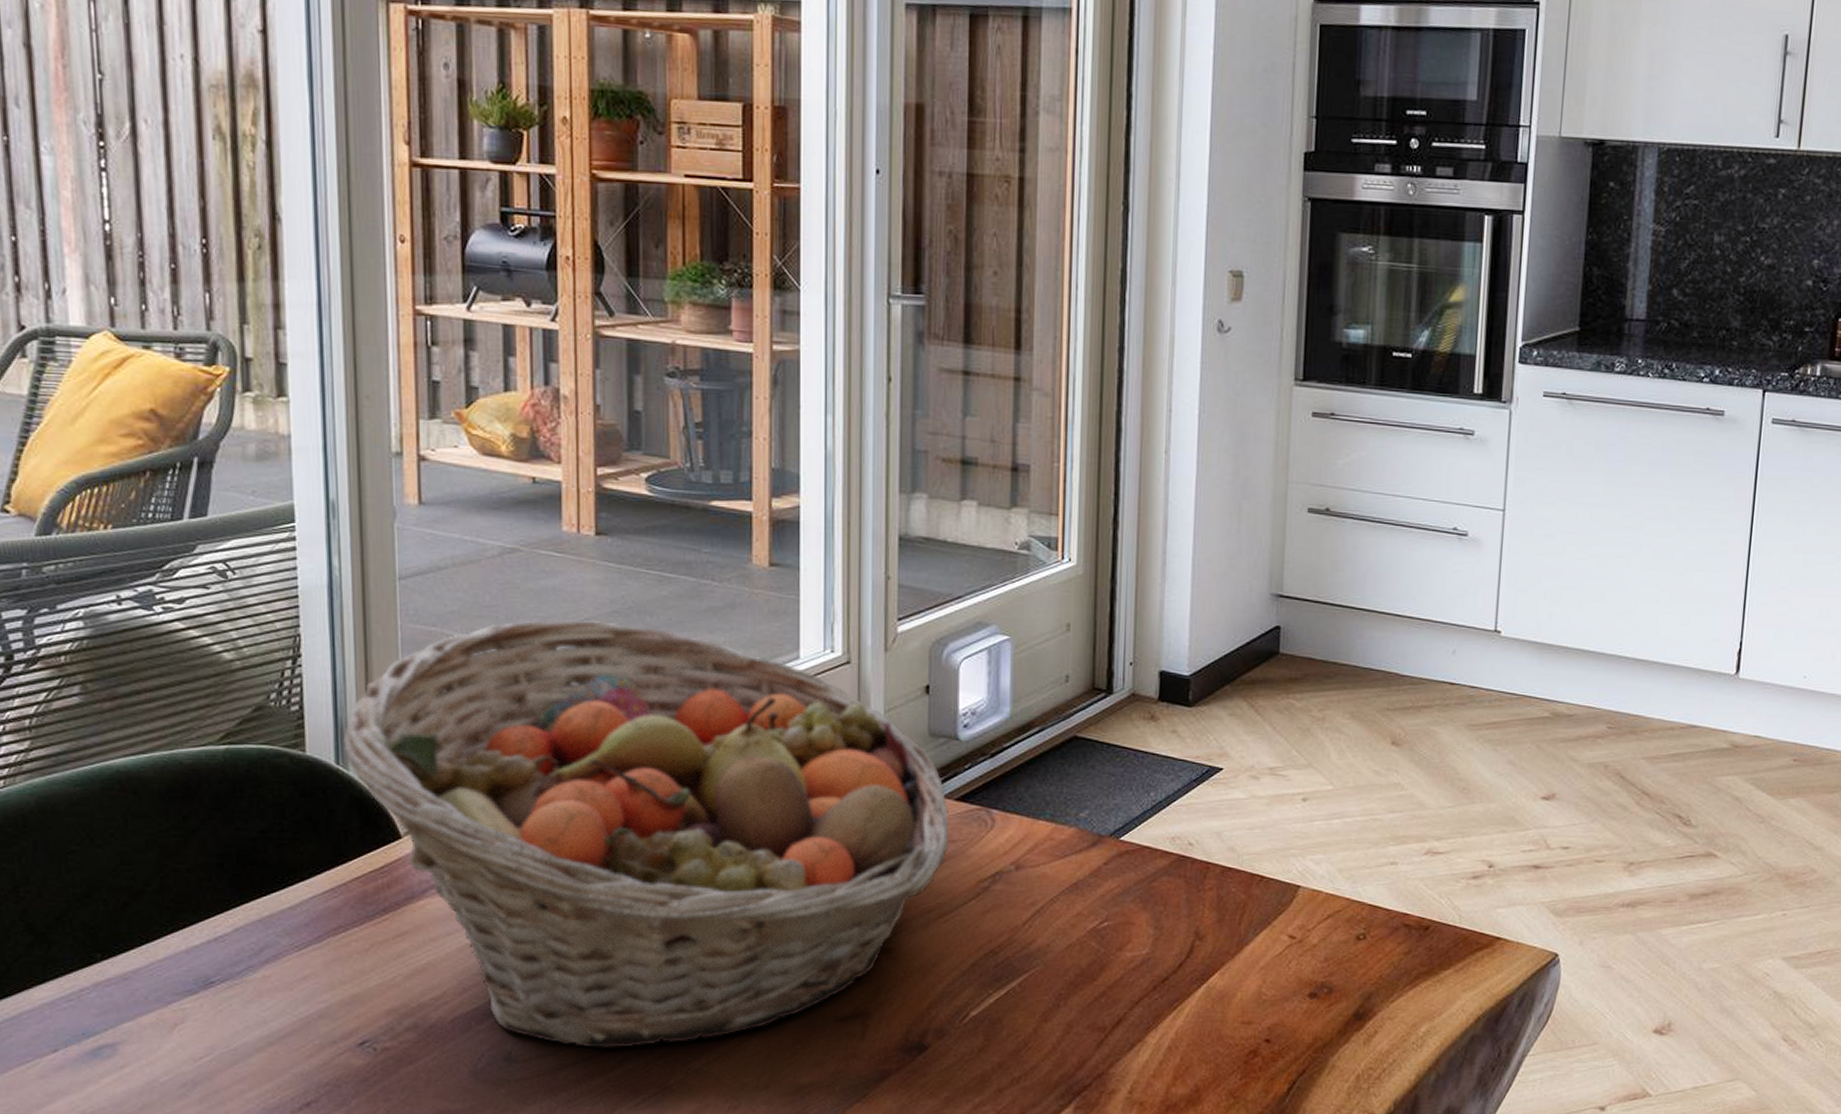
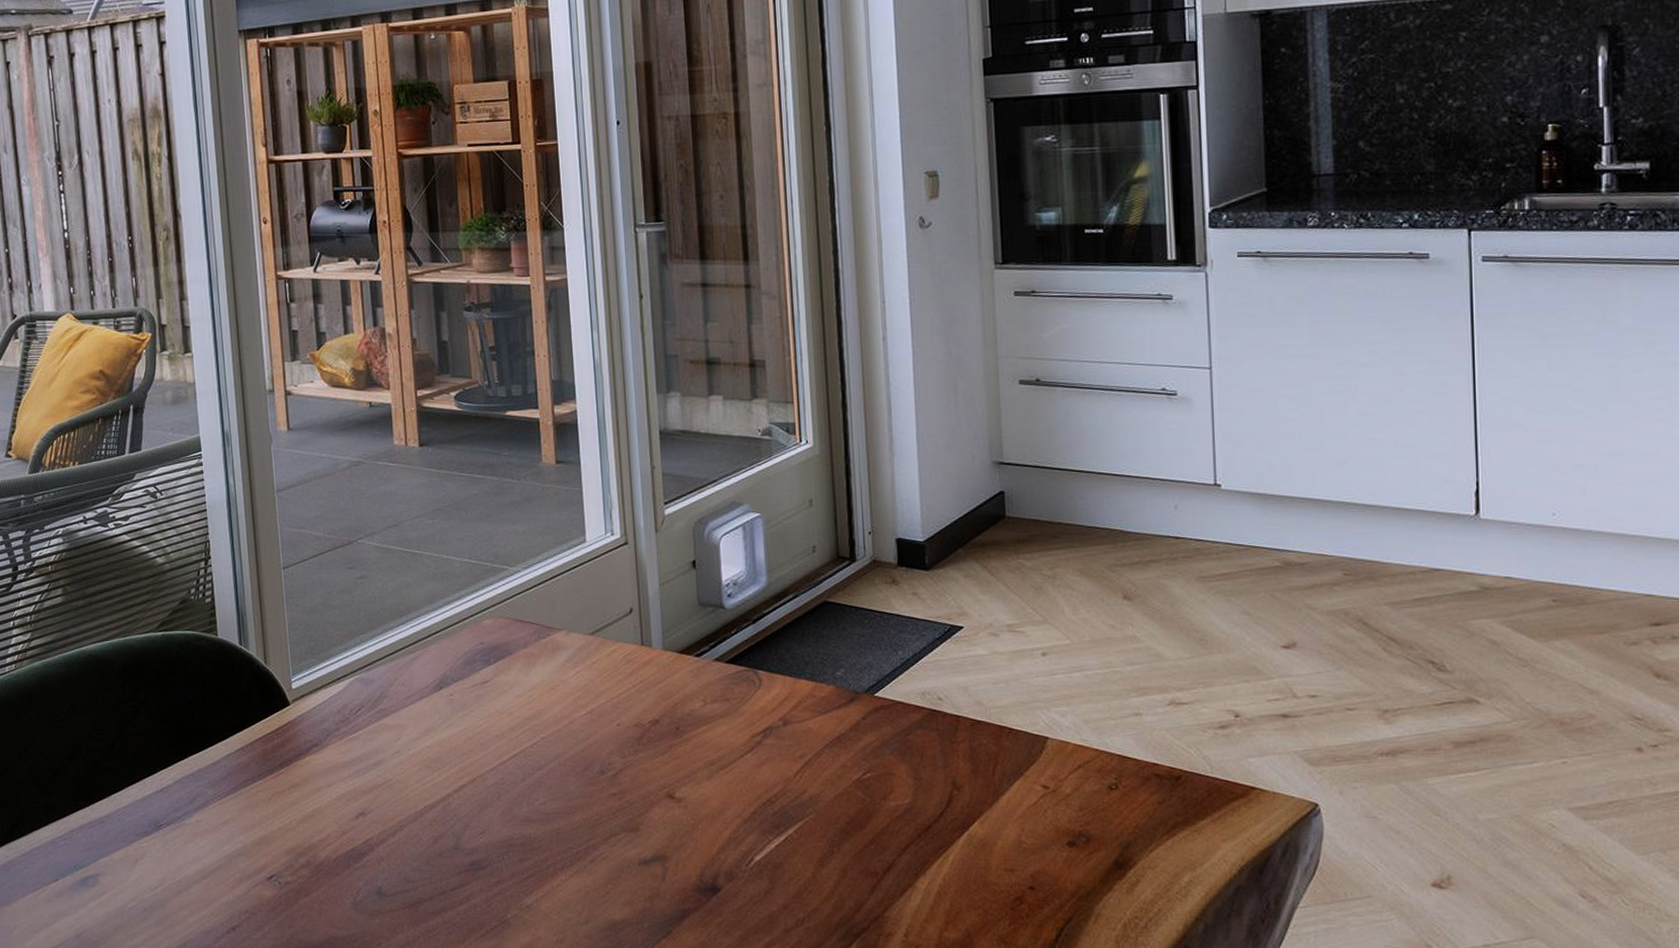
fruit basket: present [343,620,950,1048] -> none [244,518,724,885]

